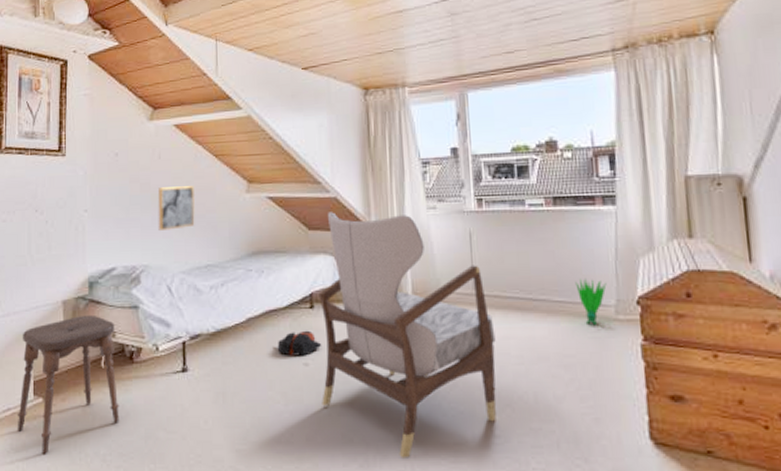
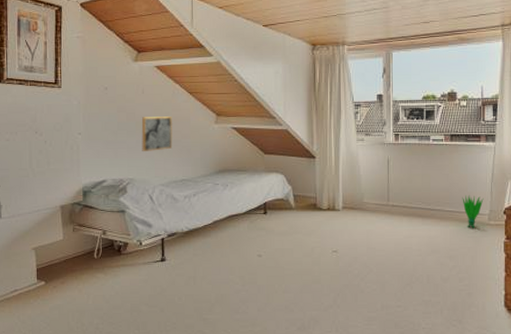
stool: present [17,314,120,454] -> none [23,217,110,324]
bag: present [278,330,322,356] -> none [238,230,272,250]
armchair: present [318,212,497,459] -> none [271,141,402,323]

